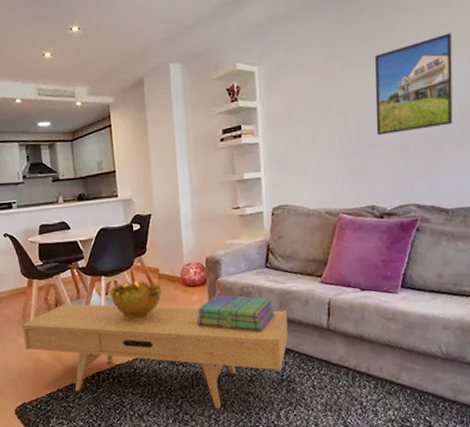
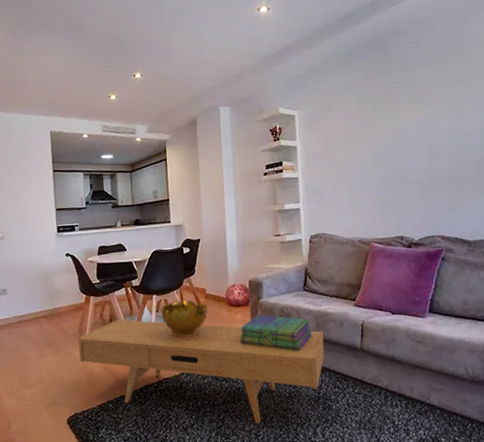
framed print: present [374,33,453,136] -> none [401,86,472,174]

